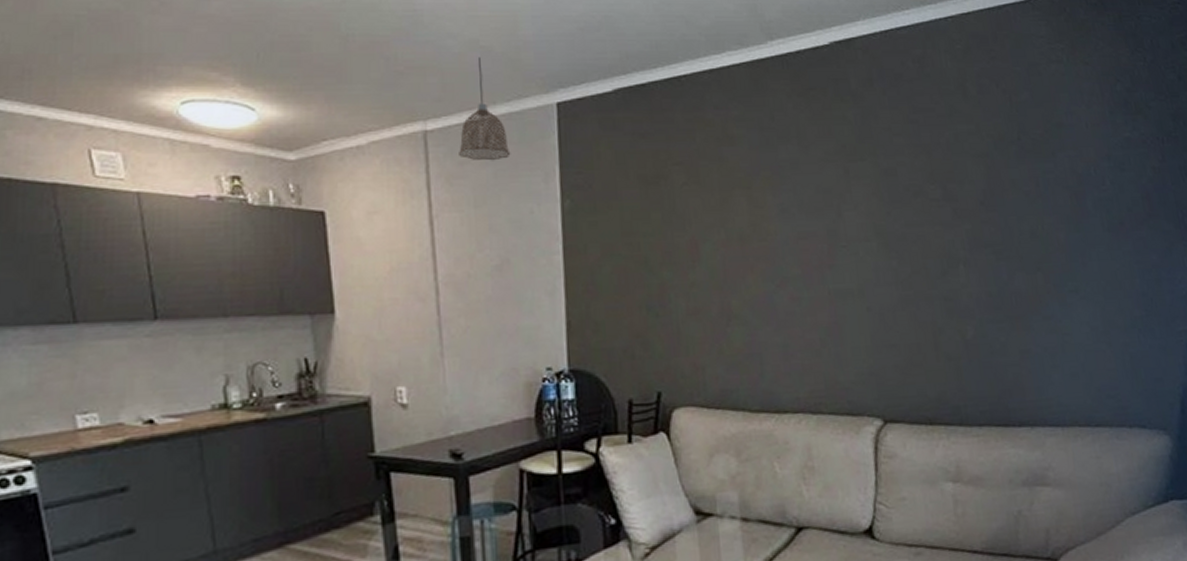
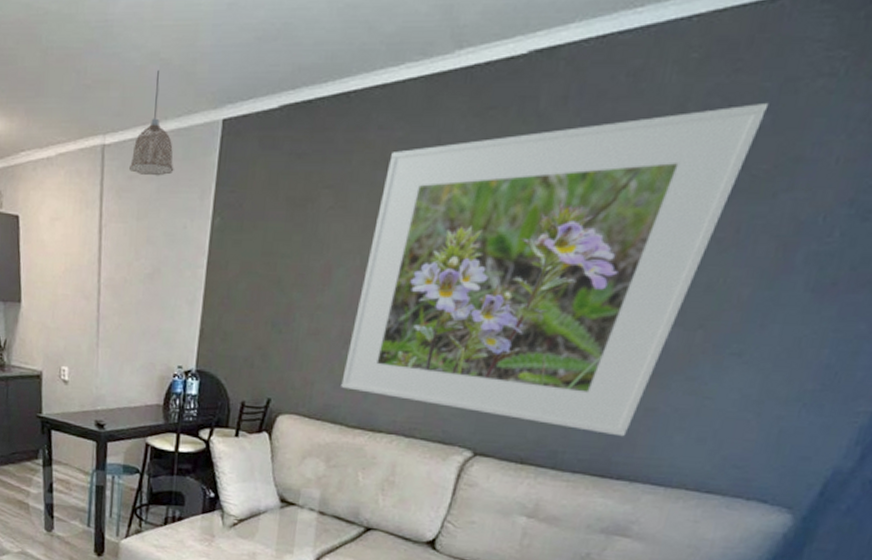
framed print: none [731,83,1024,382] -> present [341,104,769,437]

